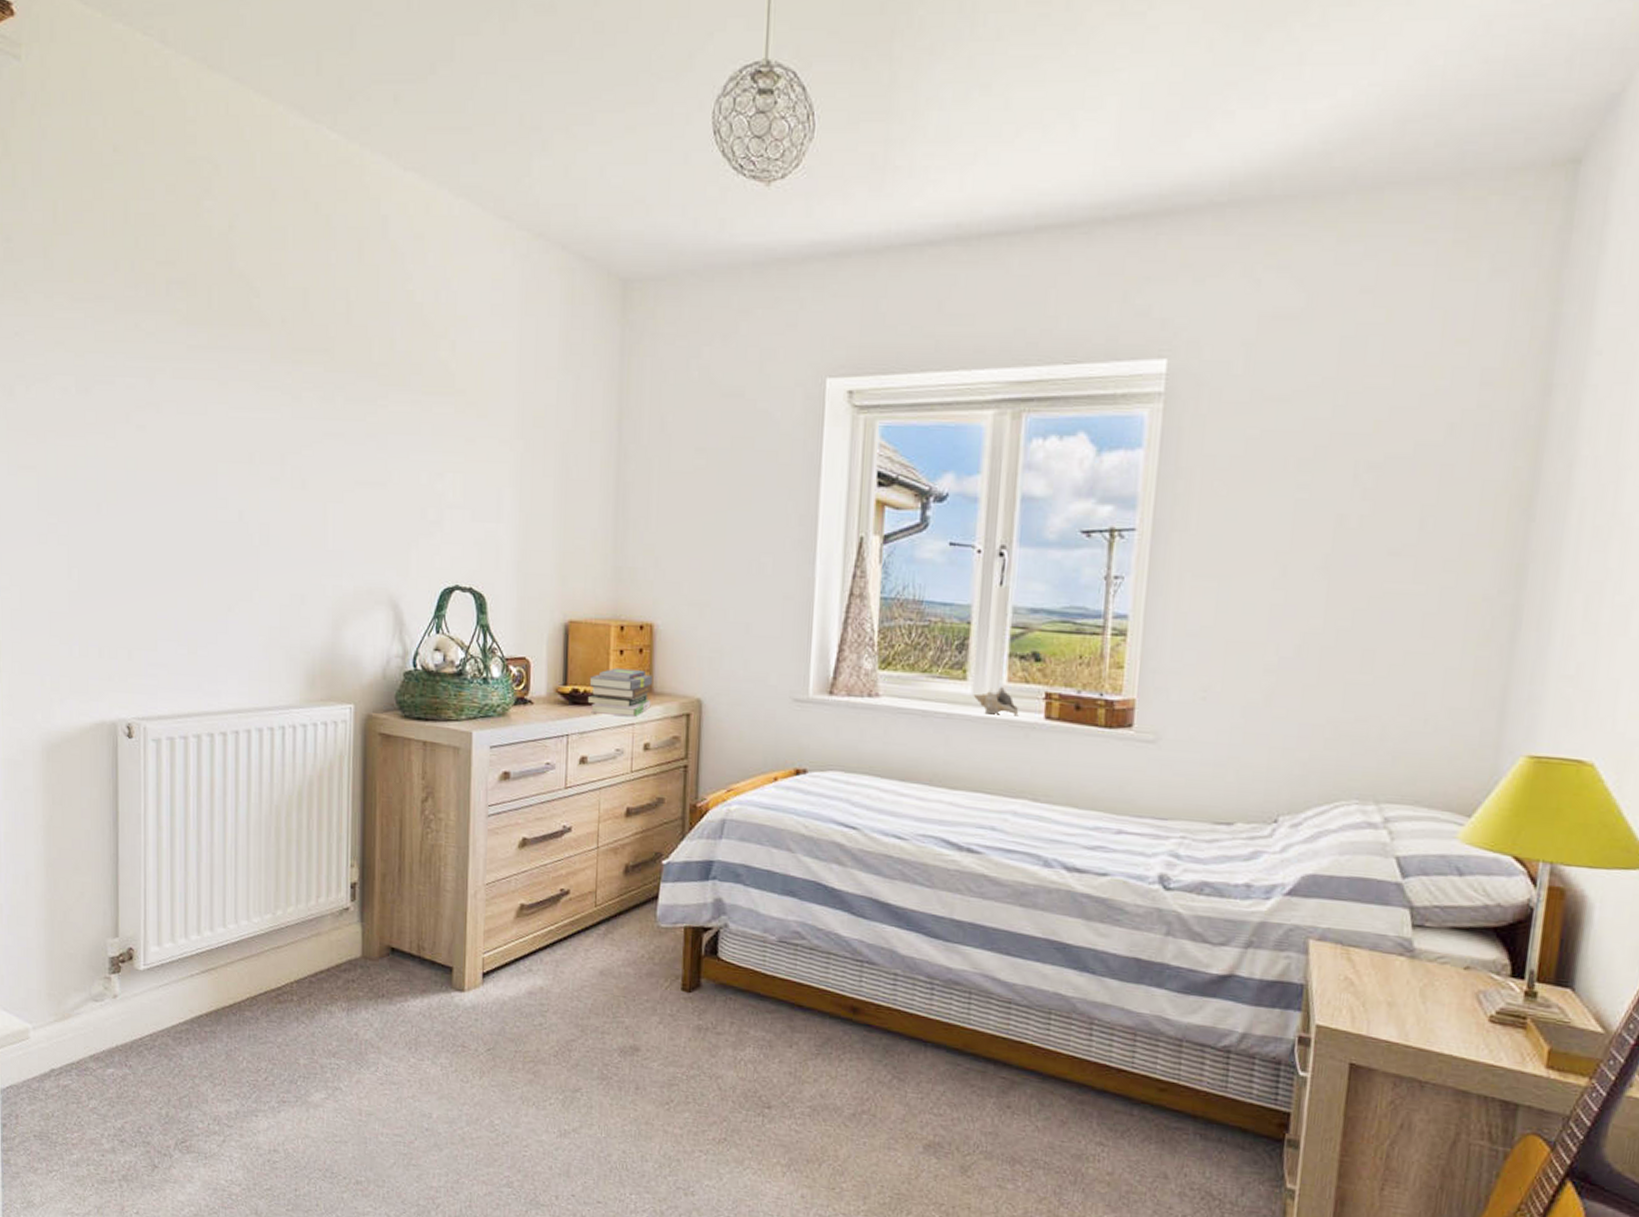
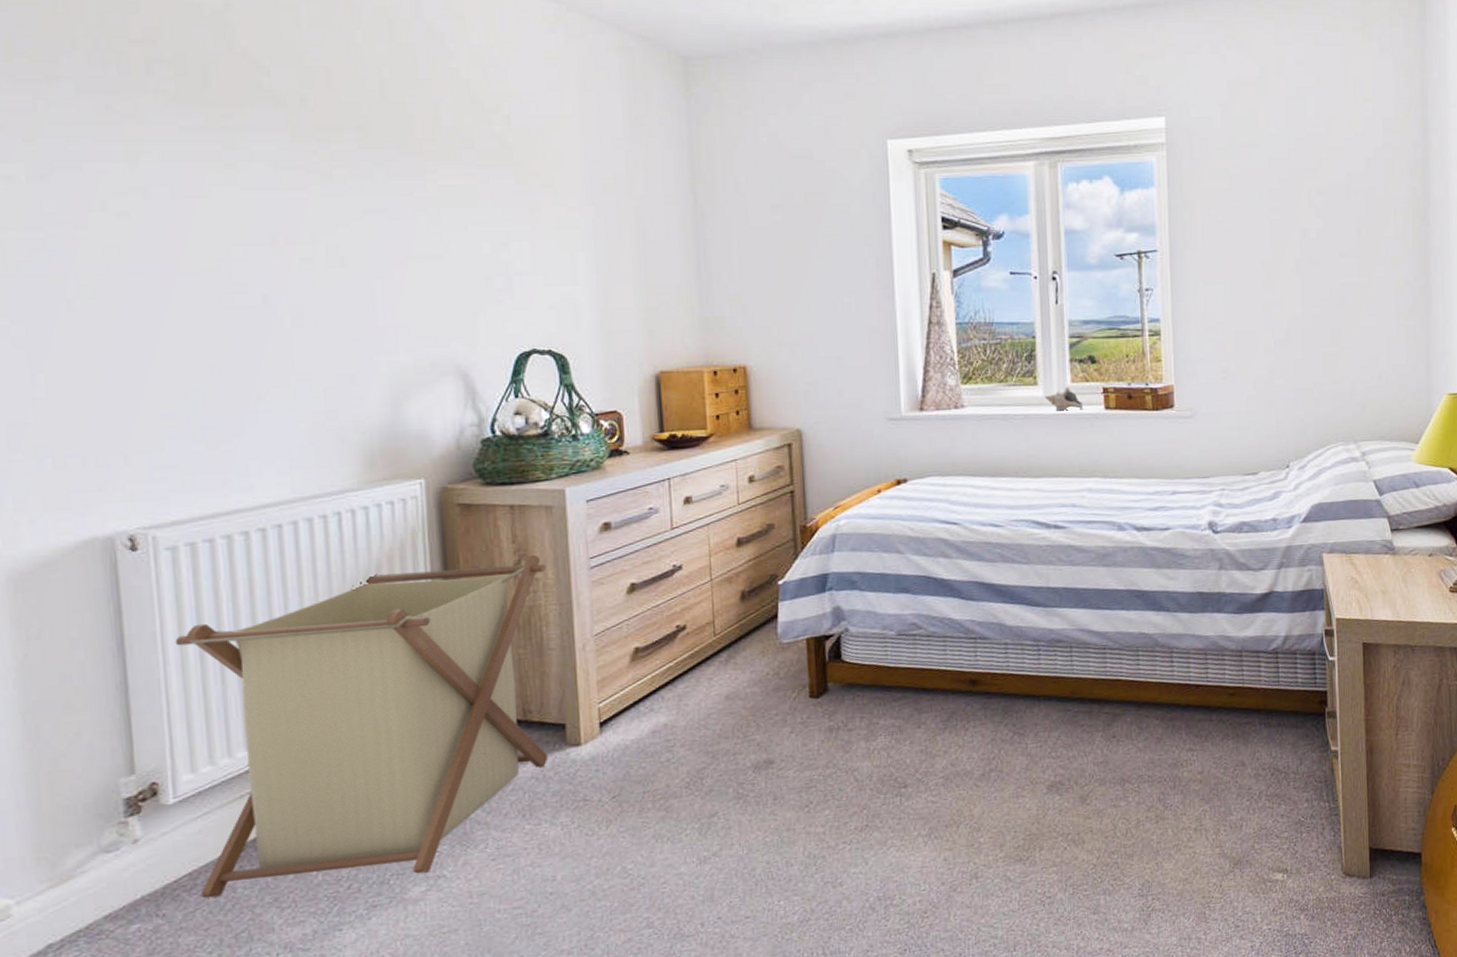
laundry basket: none [153,791,449,1082] -> present [175,555,549,899]
books: present [587,667,652,716] -> none [686,409,752,455]

